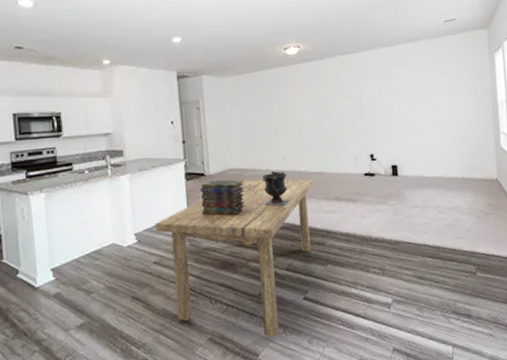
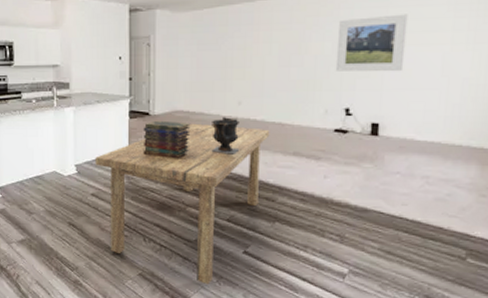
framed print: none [356,73,409,123] -> present [335,14,408,72]

